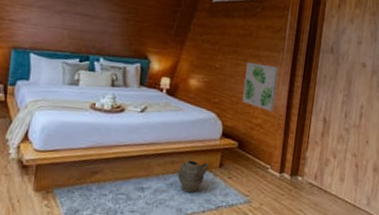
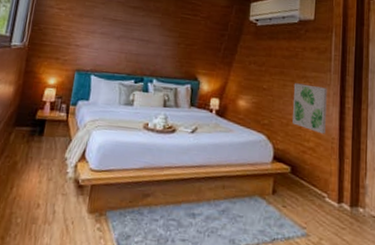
ceramic jug: present [177,160,209,193] -> none [229,185,261,222]

